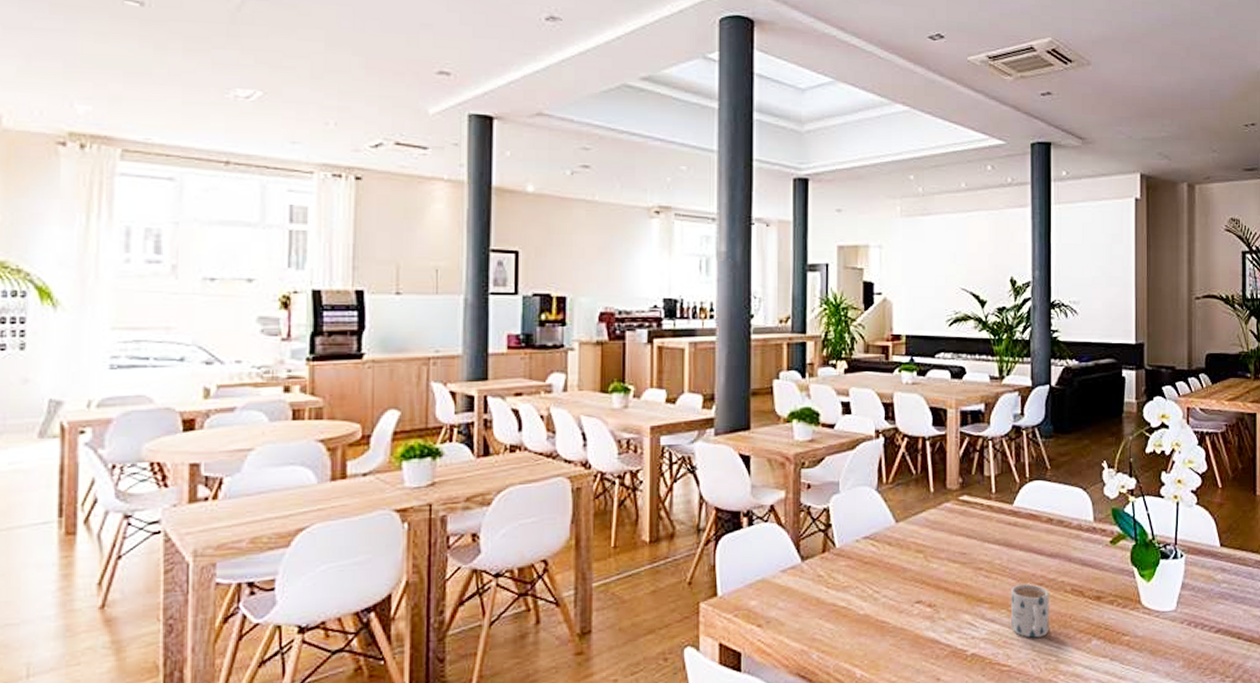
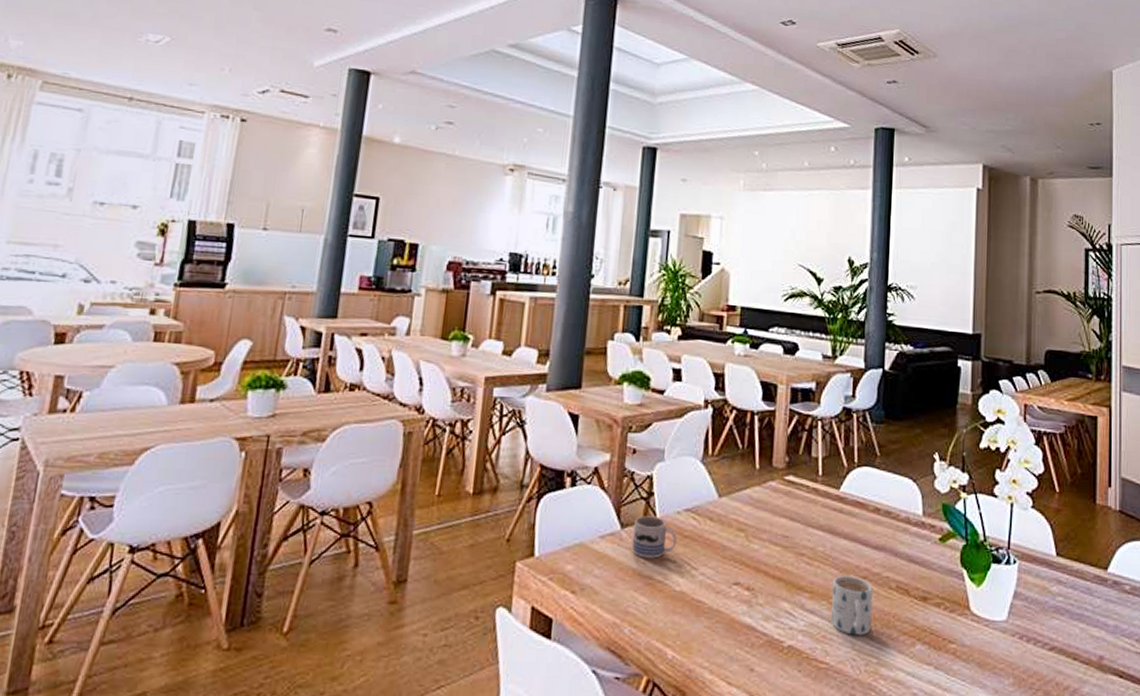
mug: none [813,546,857,587] -> present [632,516,677,559]

